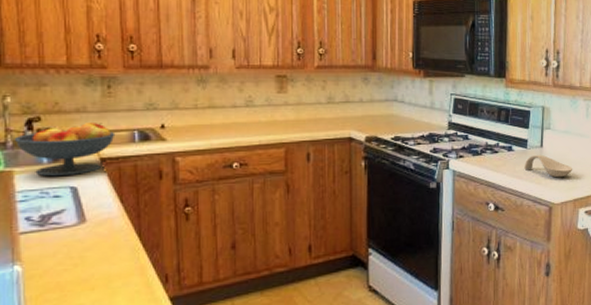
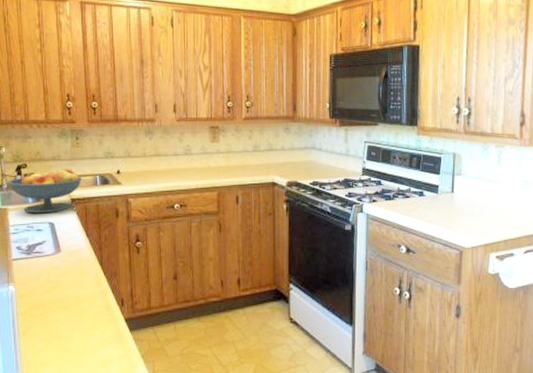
spoon rest: present [524,154,573,178] -> none [435,199,484,223]

